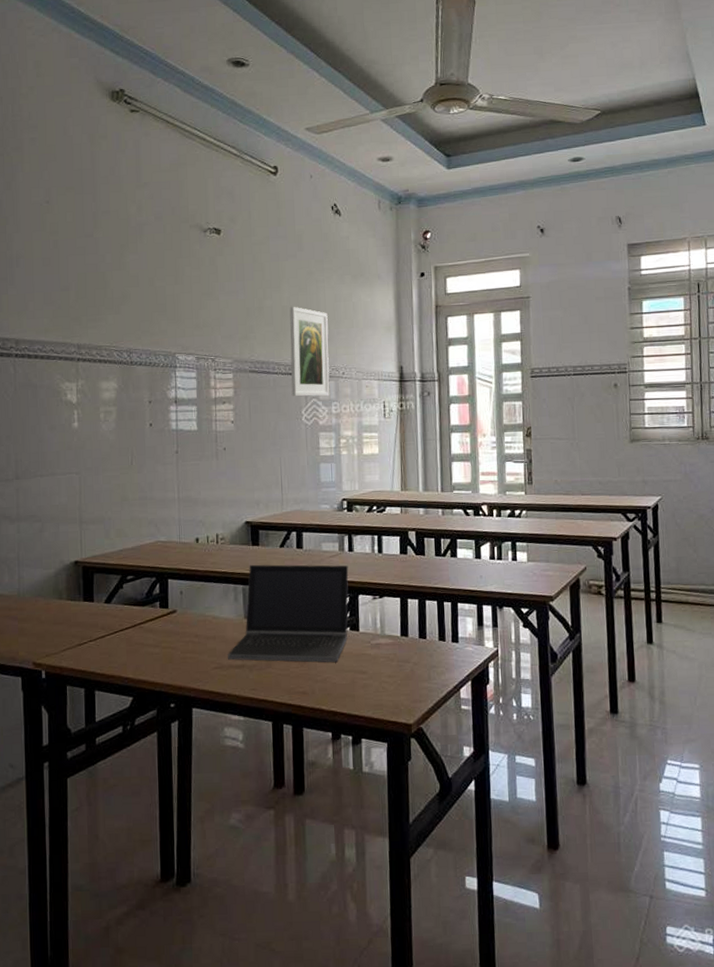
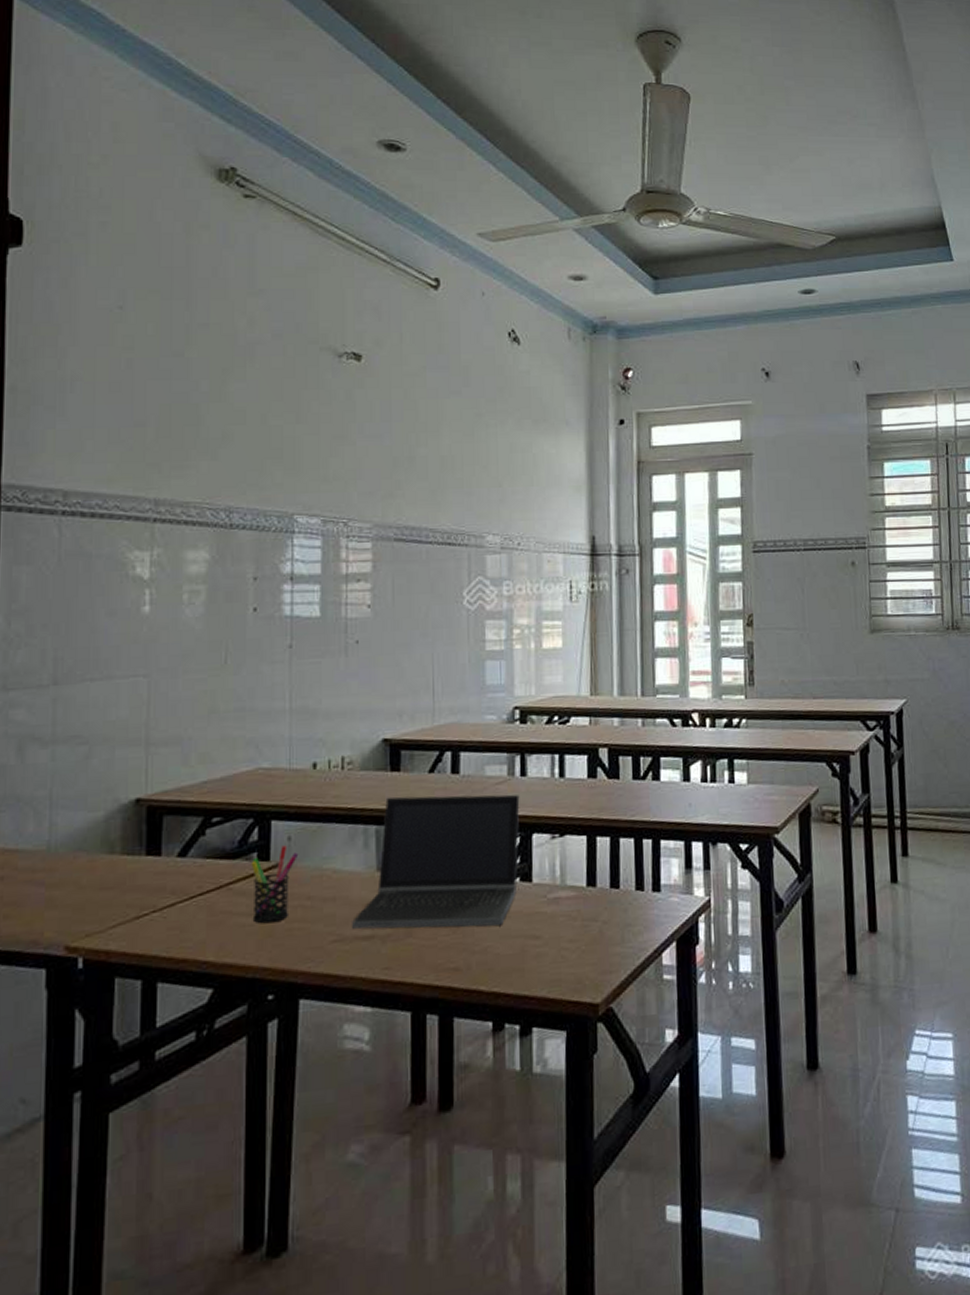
pen holder: none [155,597,189,653] -> present [251,845,299,924]
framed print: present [289,306,330,397] -> none [449,456,501,574]

